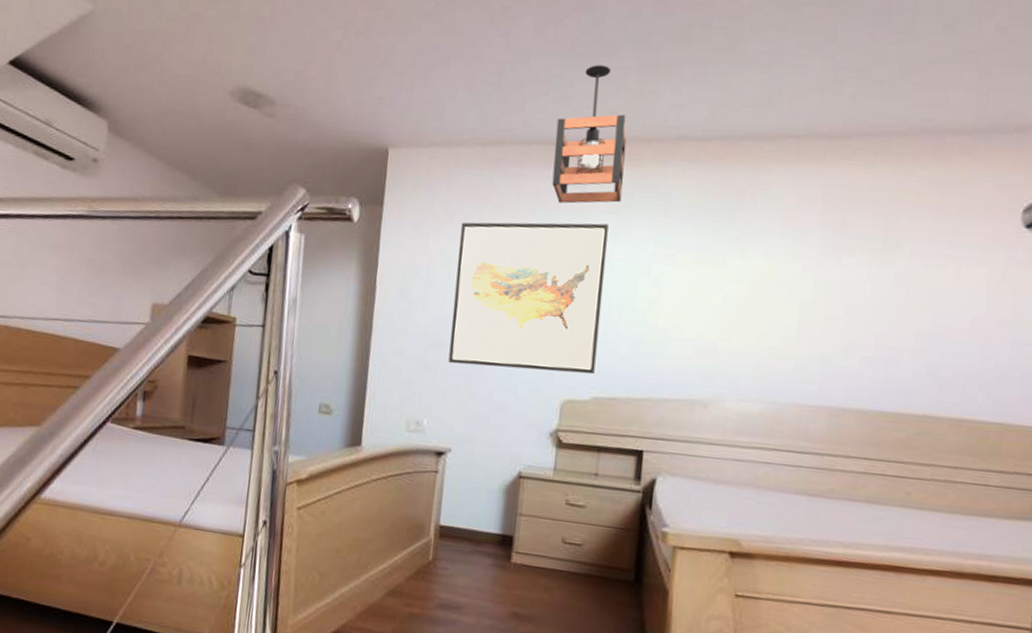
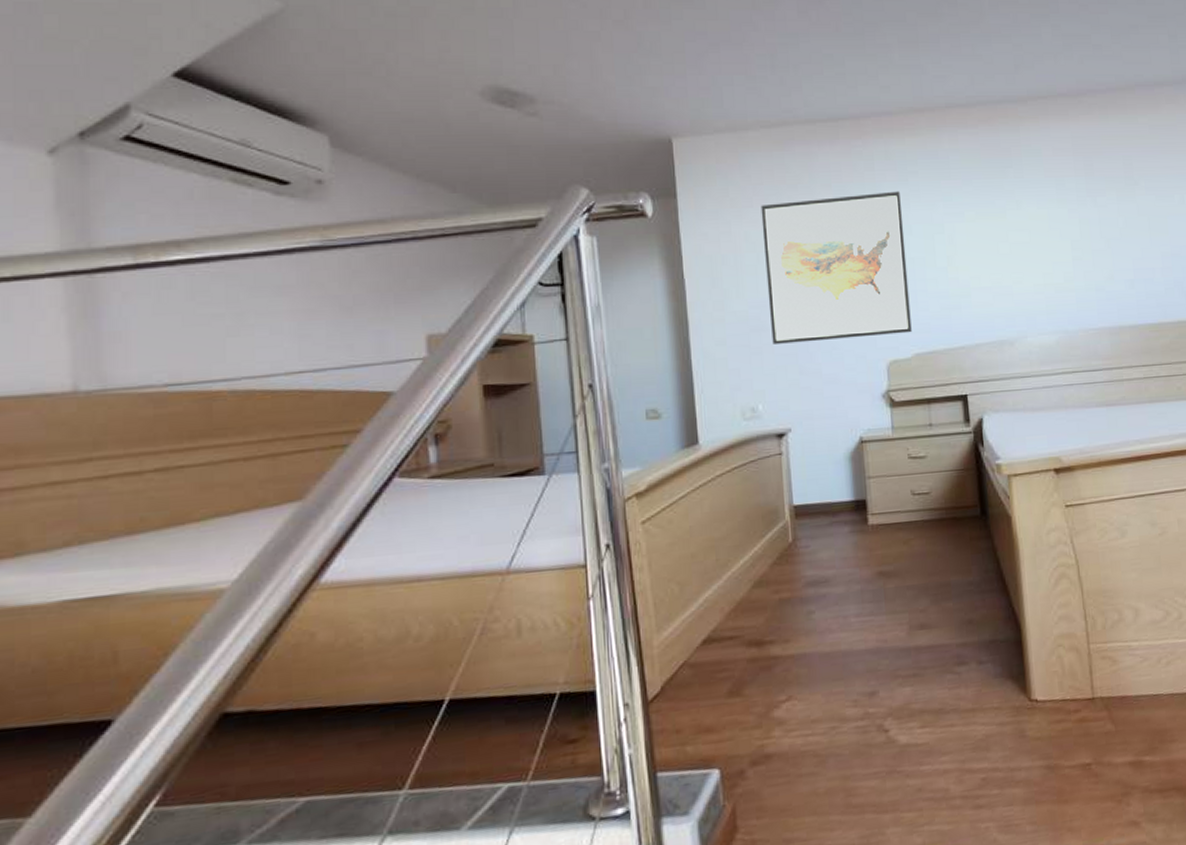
pendant light: present [552,65,627,204] -> none [835,43,907,176]

